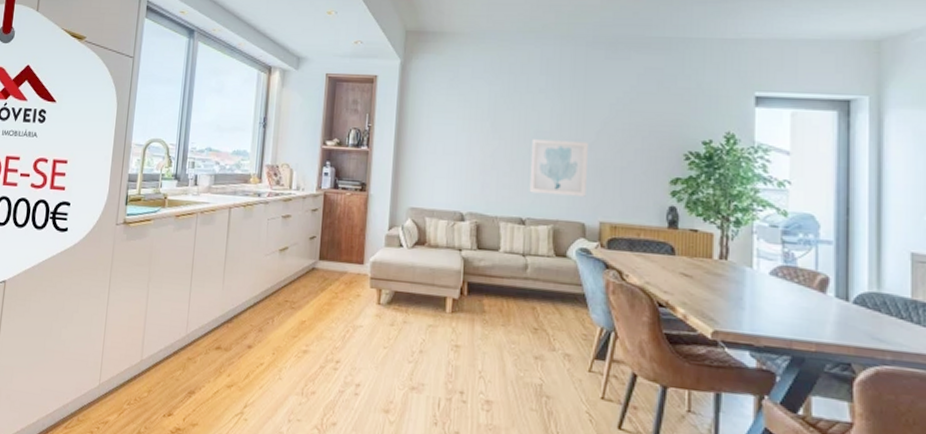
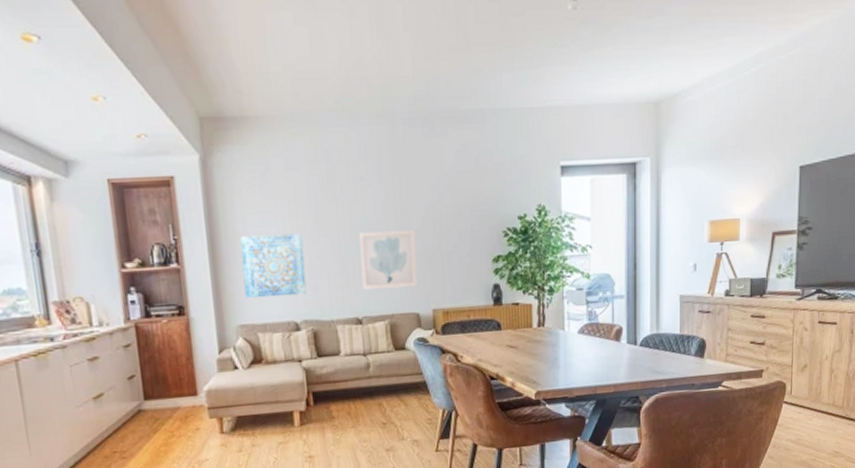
wall art: none [419,130,479,189] -> present [239,233,307,299]

